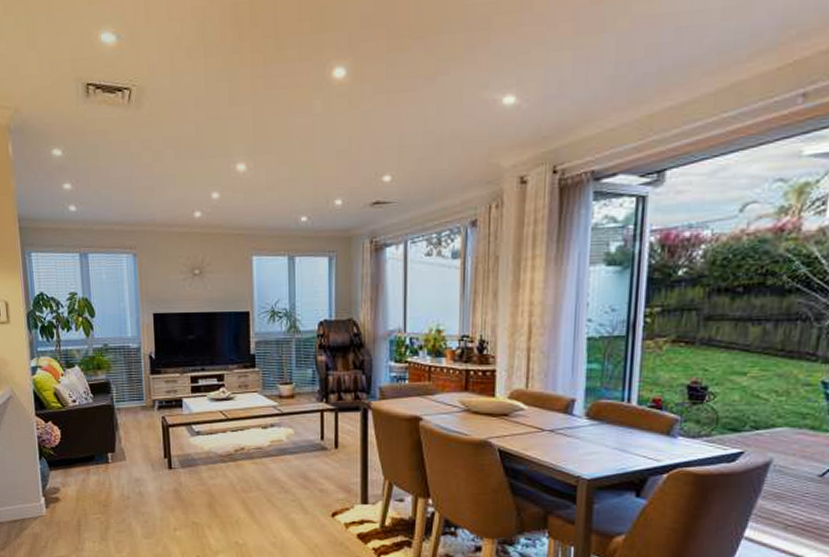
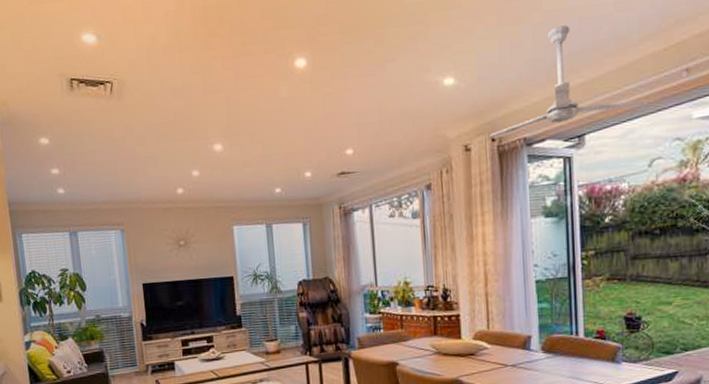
ceiling fan: none [552,35,750,169] -> present [490,25,649,137]

